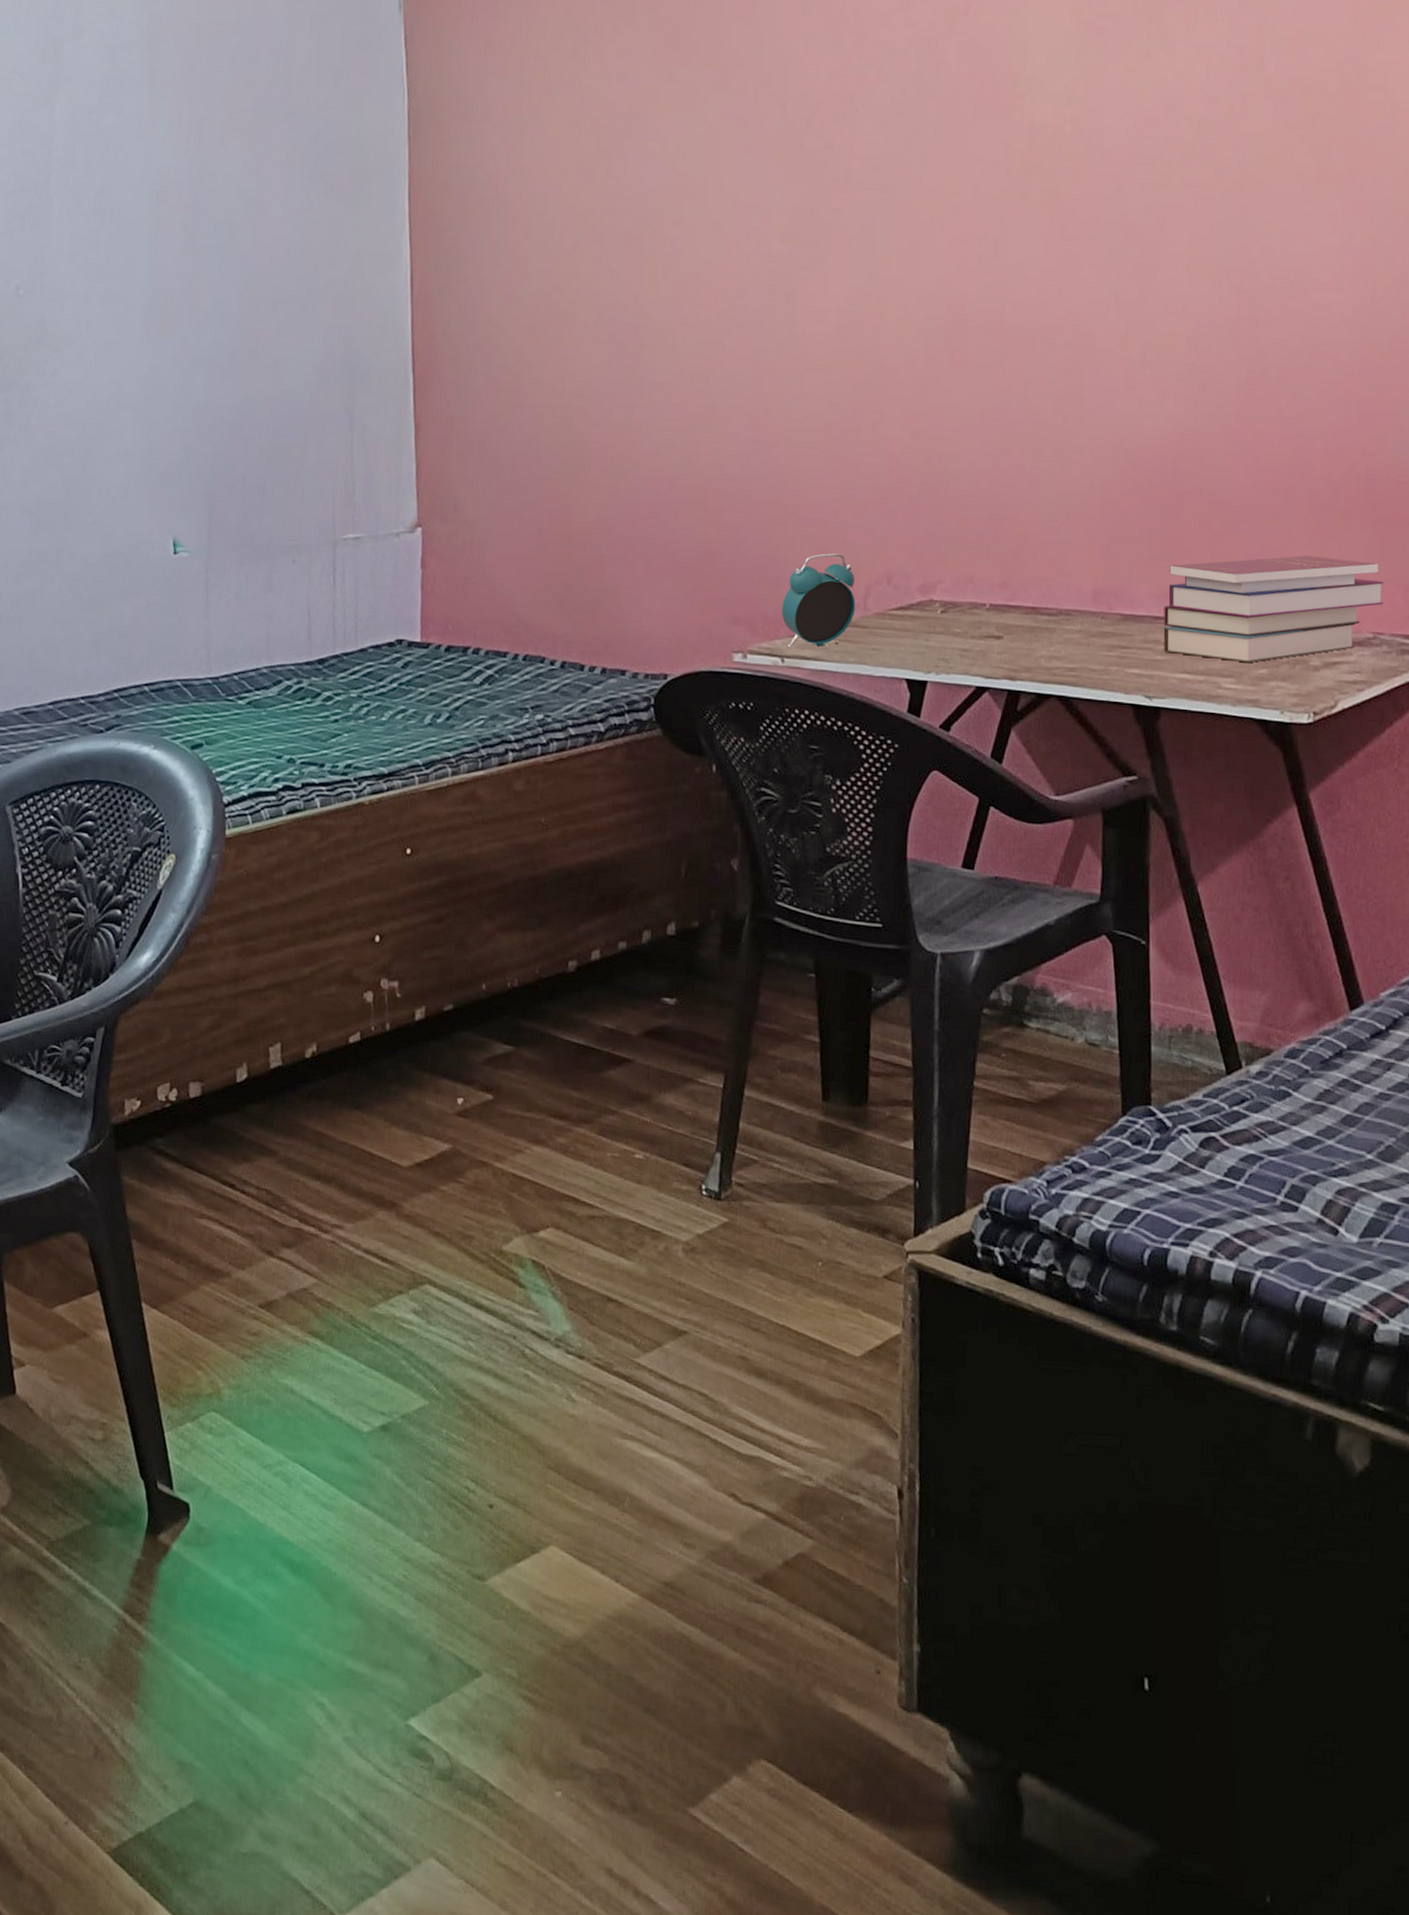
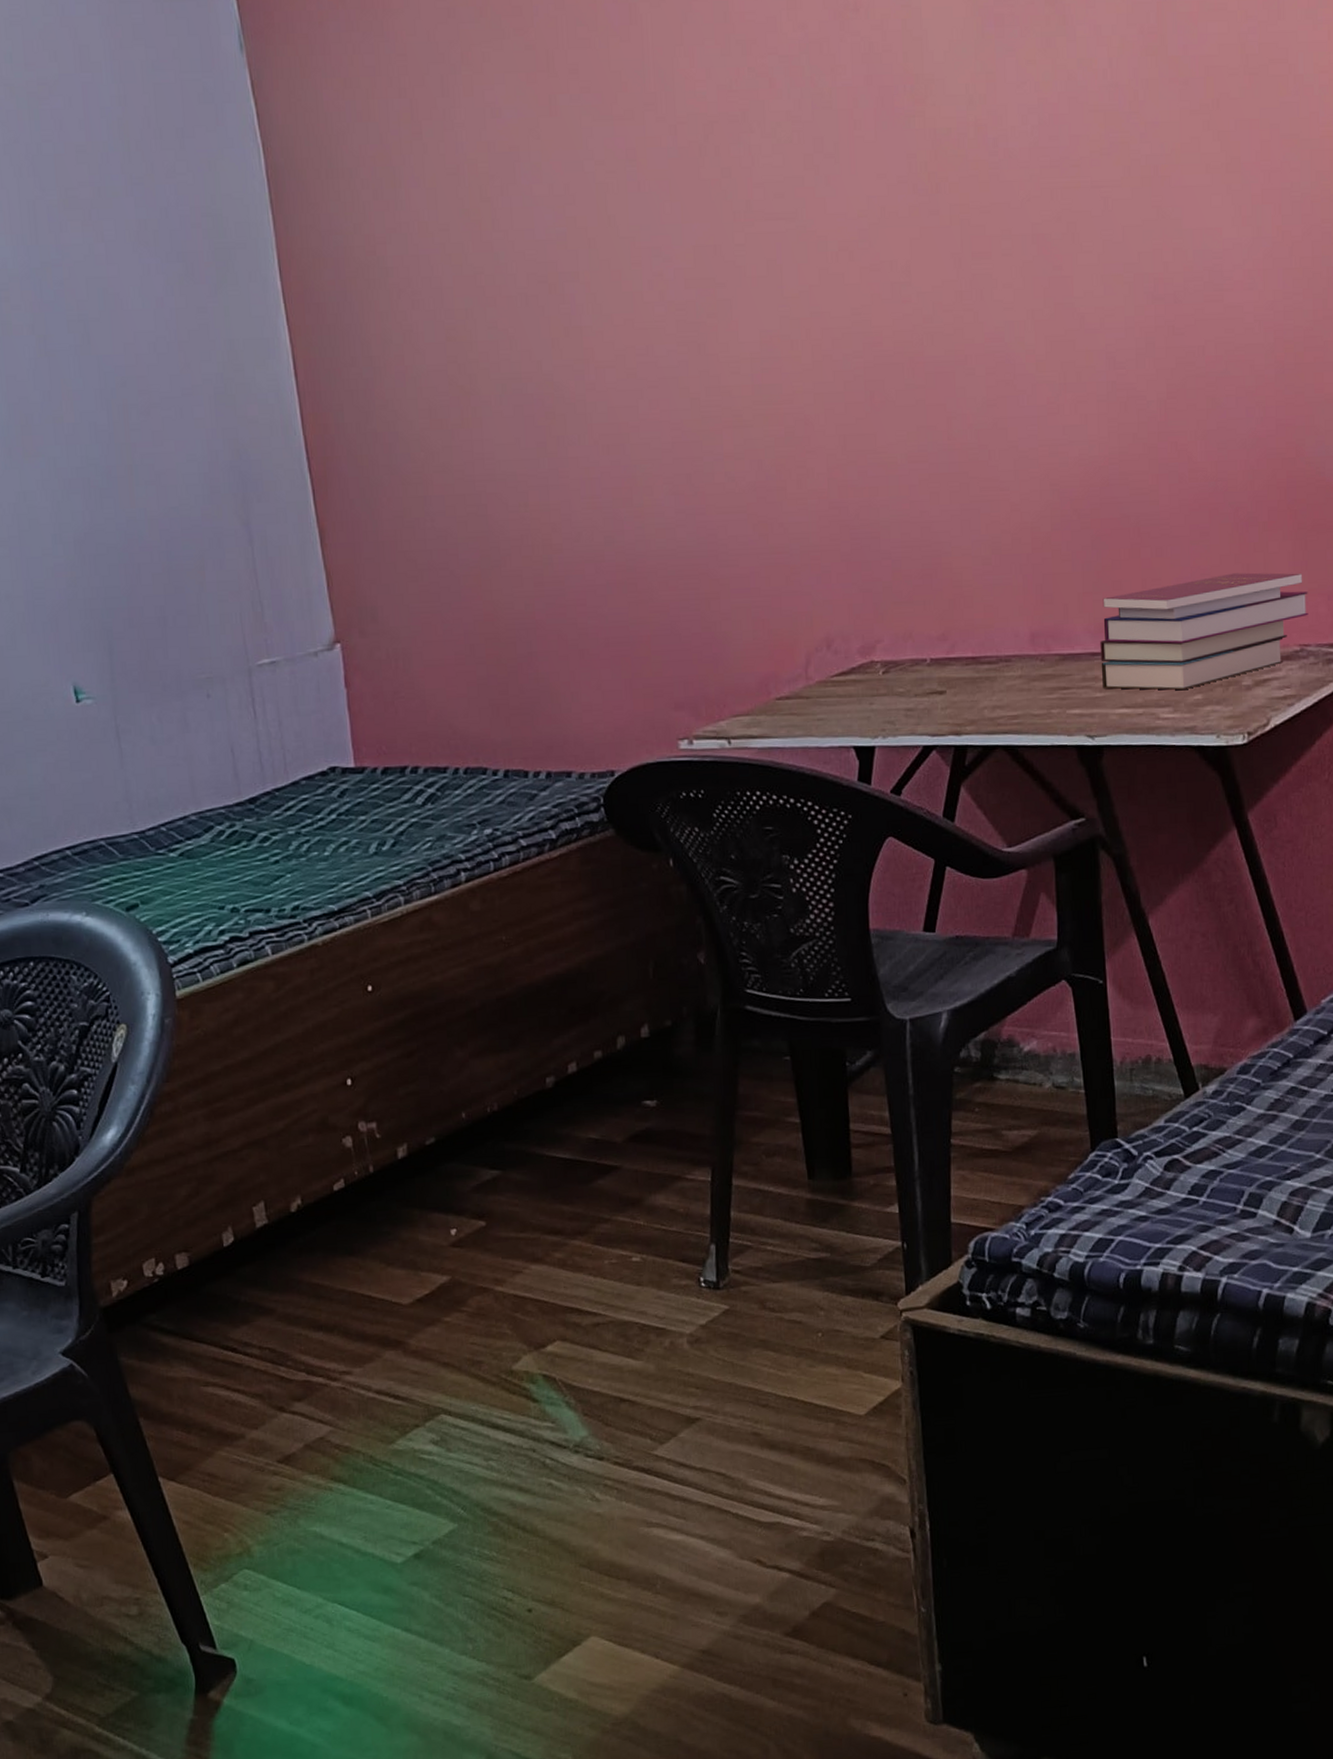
alarm clock: present [781,553,856,650] -> none [723,622,798,729]

